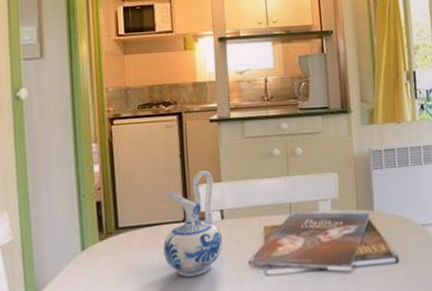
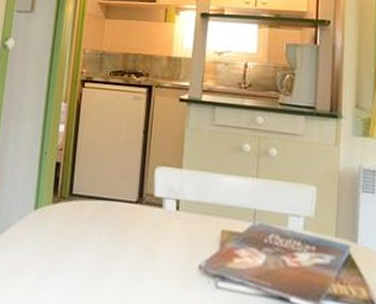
ceramic pitcher: present [163,170,223,277] -> none [111,152,175,267]

